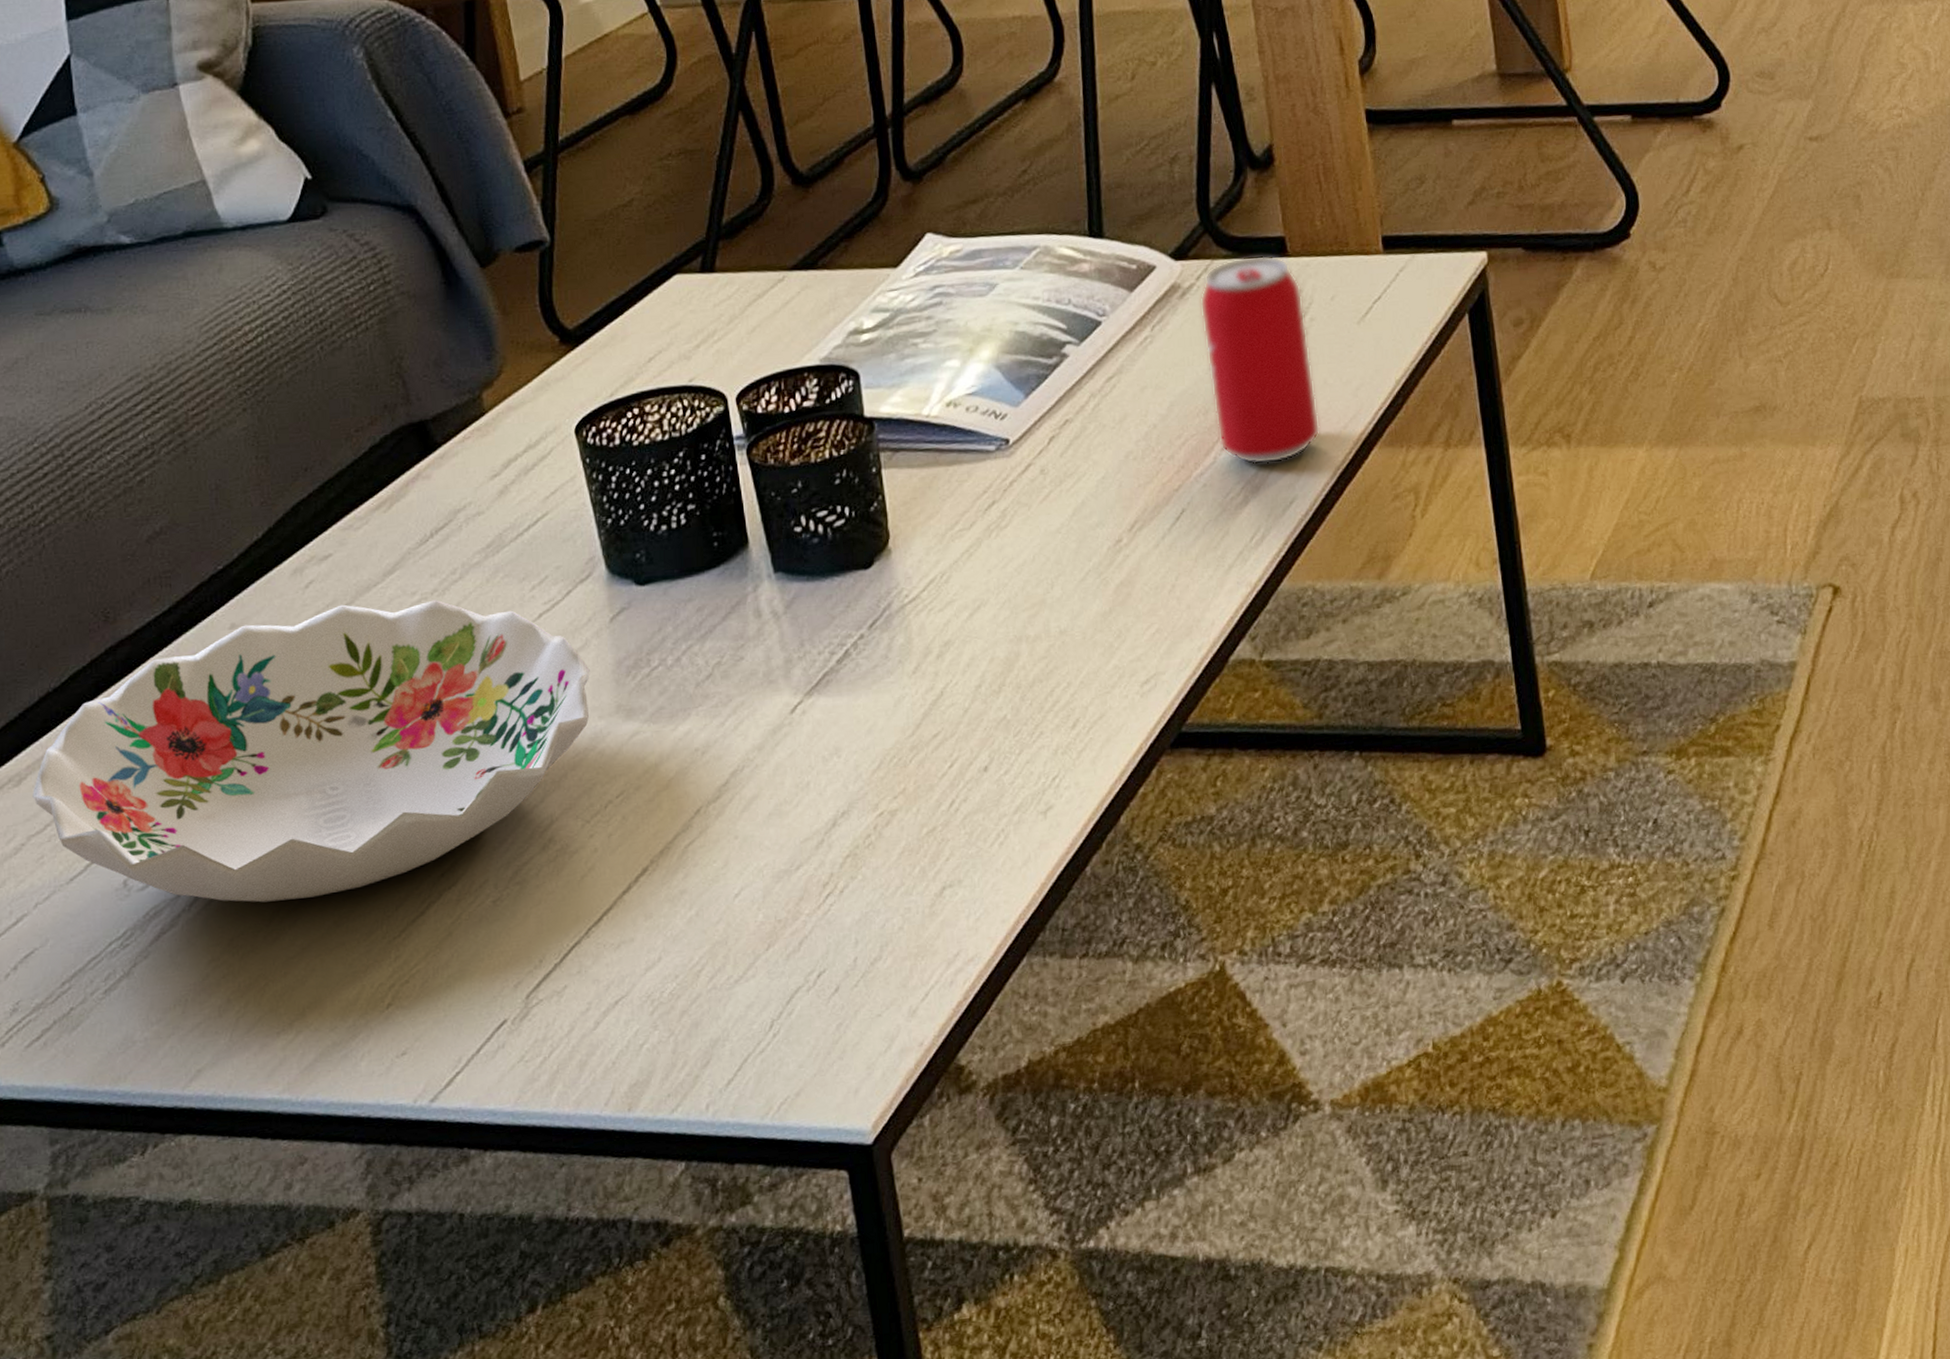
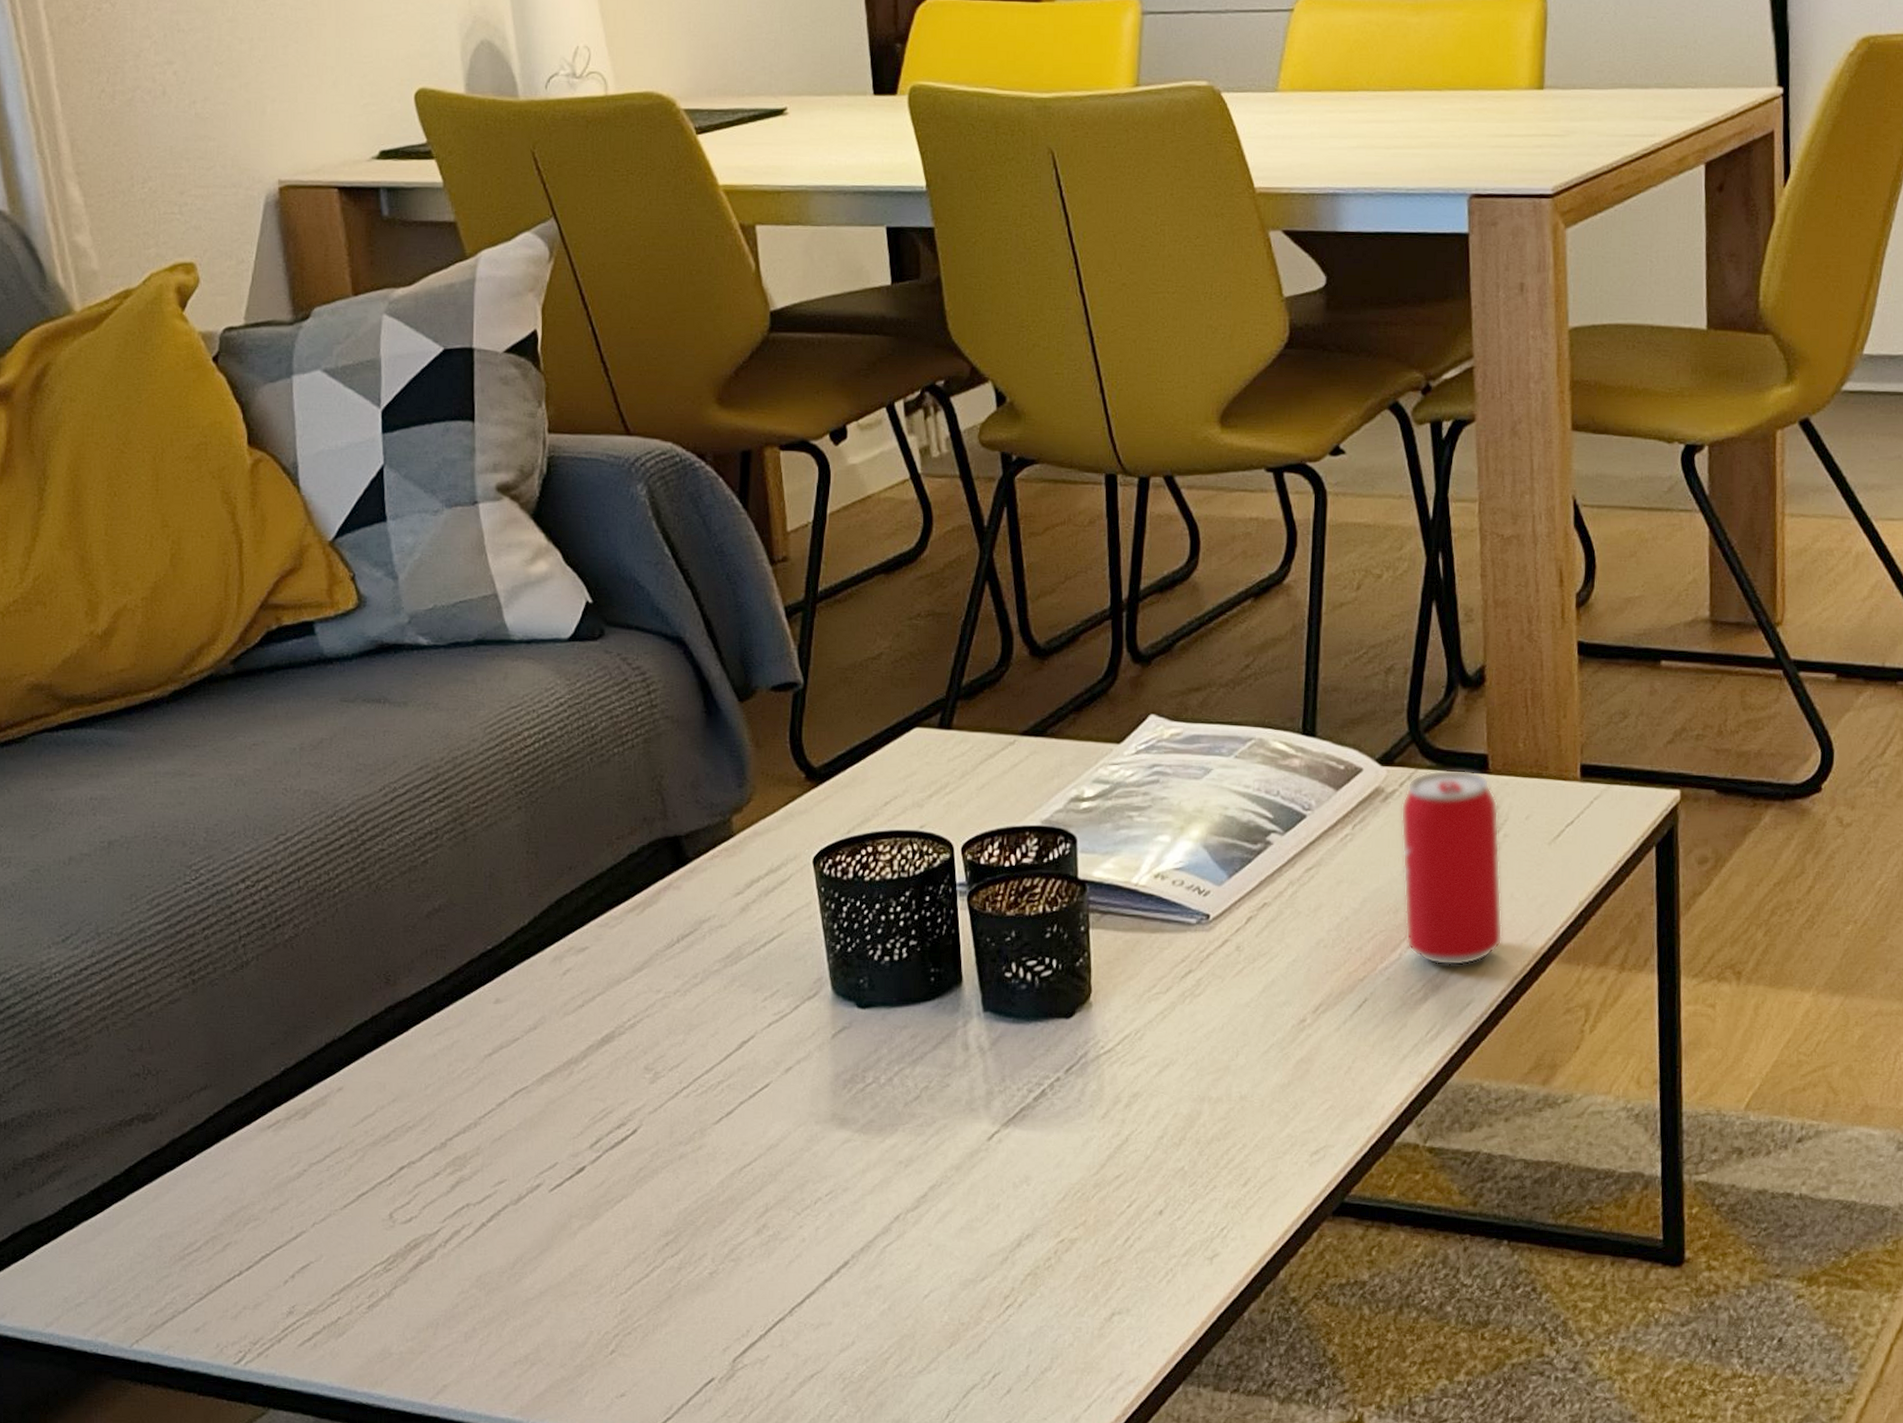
decorative bowl: present [32,599,591,903] -> none [316,993,812,1249]

